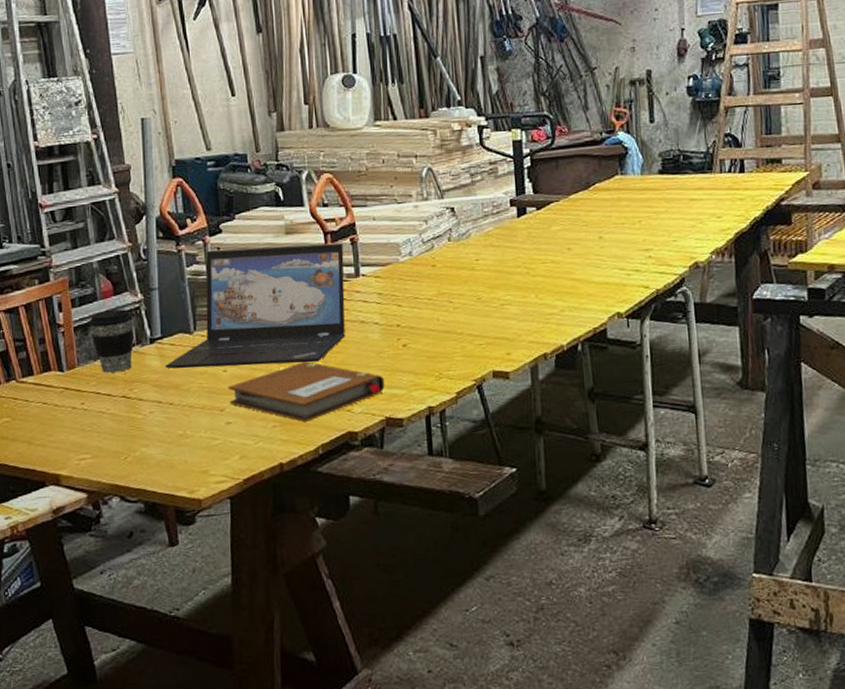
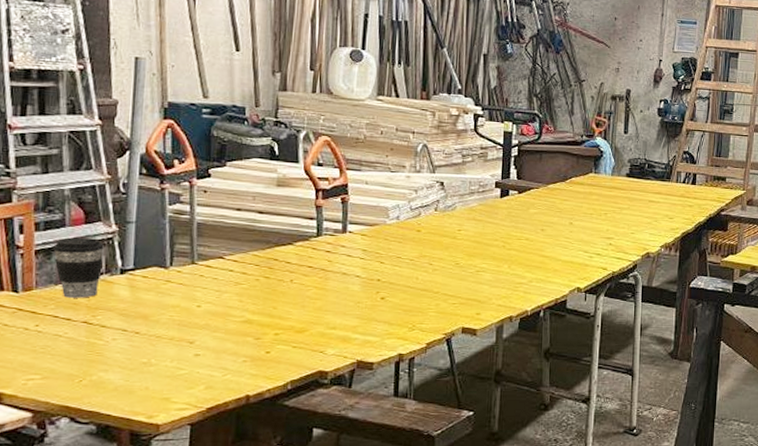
laptop: present [165,242,346,369] -> none [134,192,334,306]
notebook: present [227,362,385,423] -> none [200,305,360,360]

